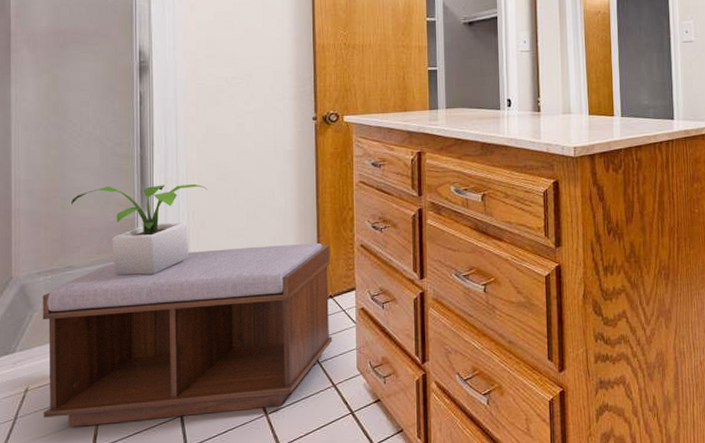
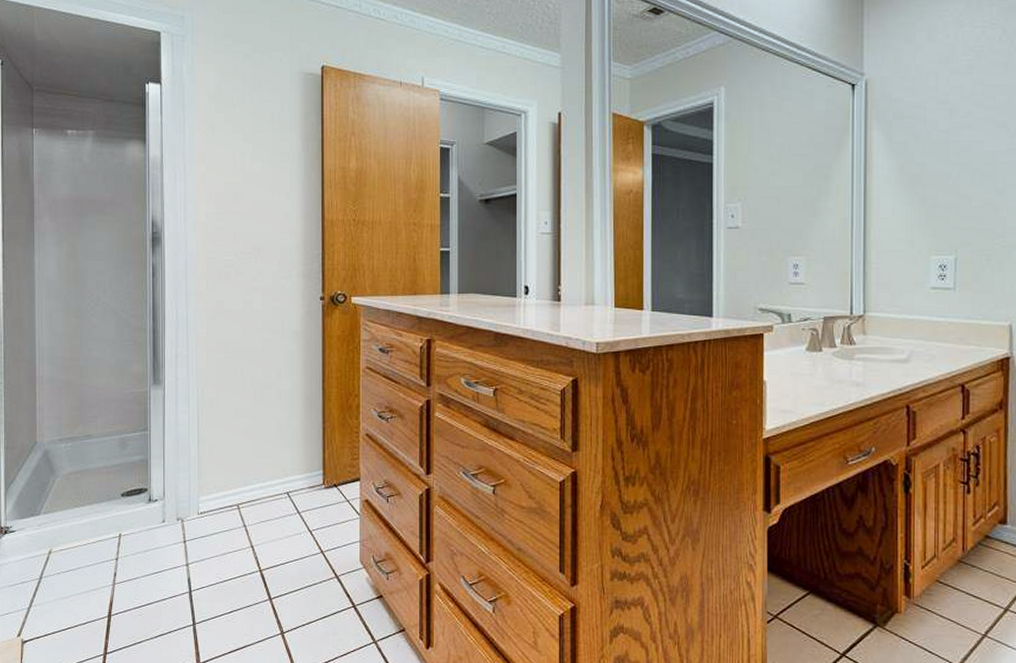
bench: present [42,242,333,427] -> none [63,428,336,593]
potted plant: present [71,183,207,276] -> none [89,357,216,449]

